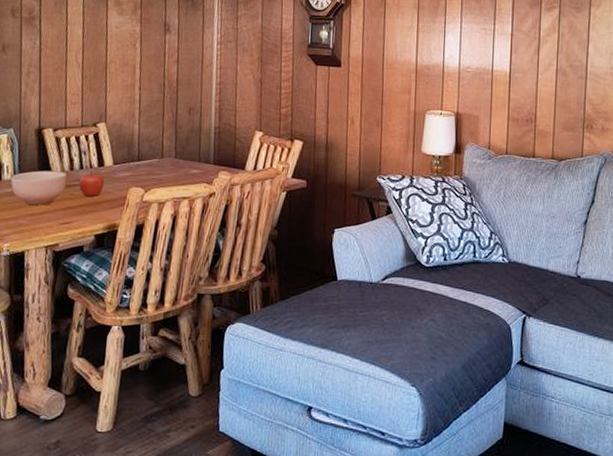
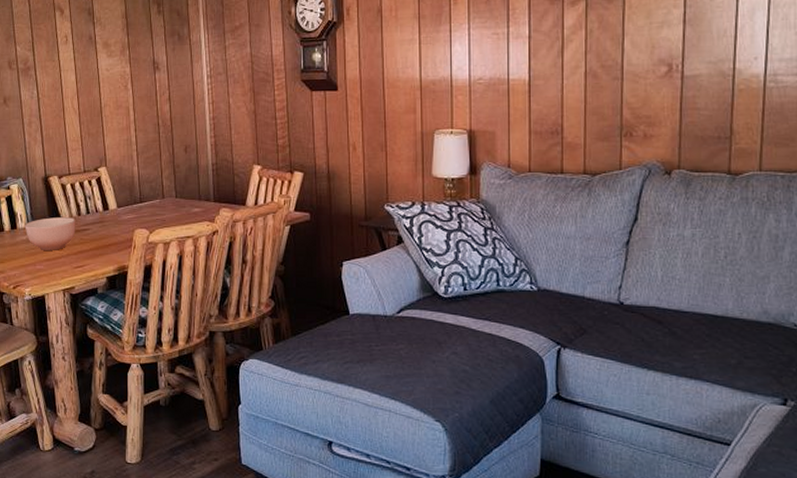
fruit: present [79,171,105,196] -> none [87,215,111,240]

